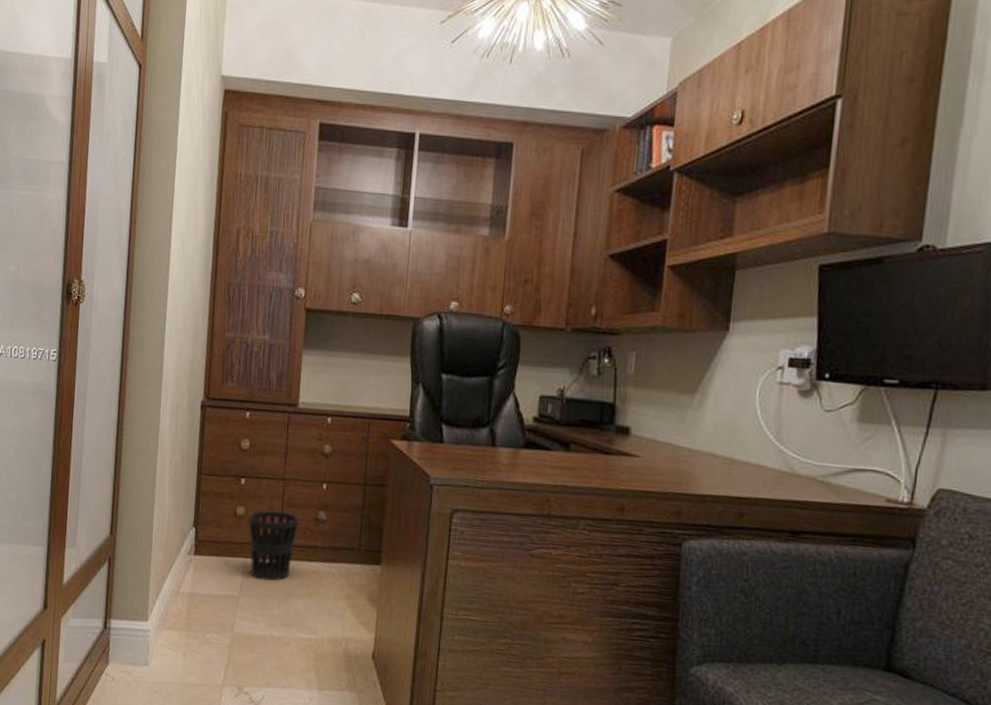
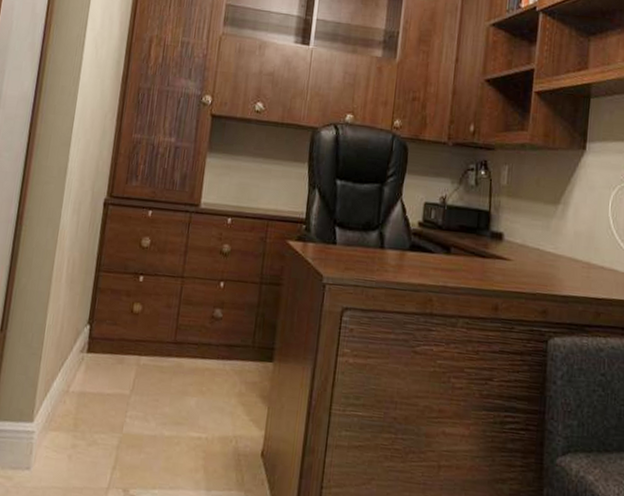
wastebasket: present [248,510,299,581] -> none [144,307,195,379]

